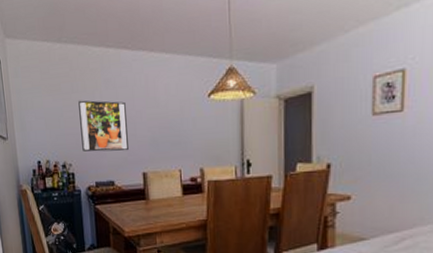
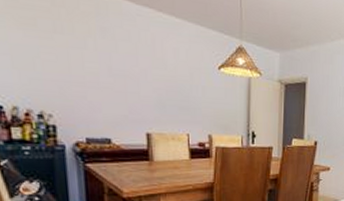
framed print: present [78,100,129,152] -> none [63,43,130,109]

